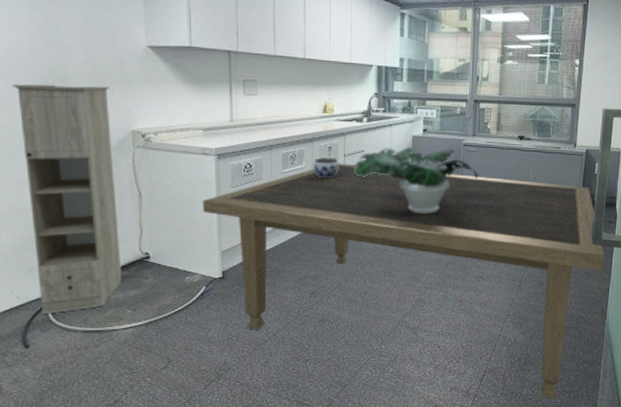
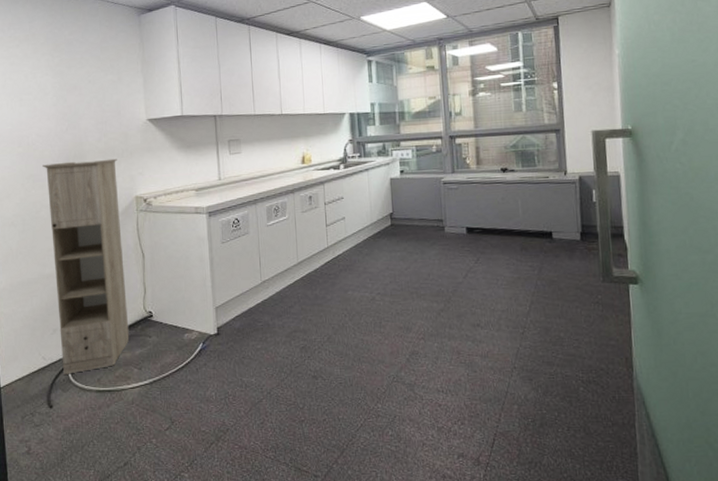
dining table: present [203,163,605,400] -> none [197,211,621,472]
jar: present [313,157,339,179] -> none [295,207,320,229]
potted plant: present [353,147,479,213] -> none [334,188,463,258]

